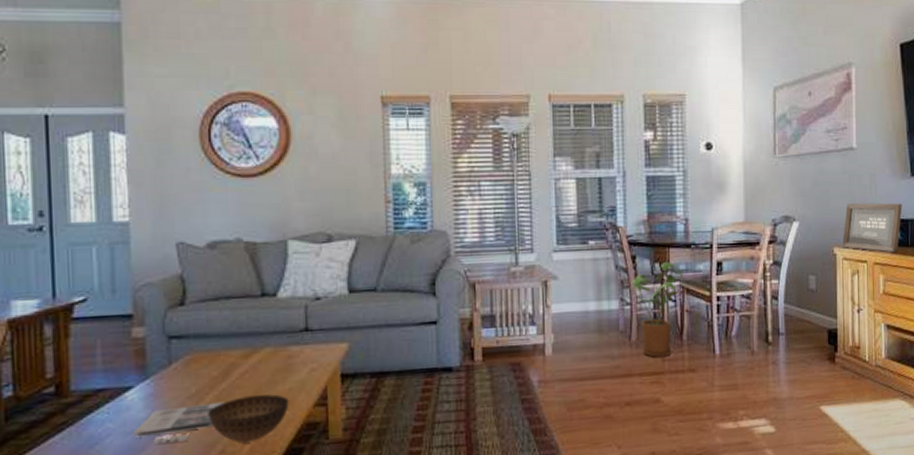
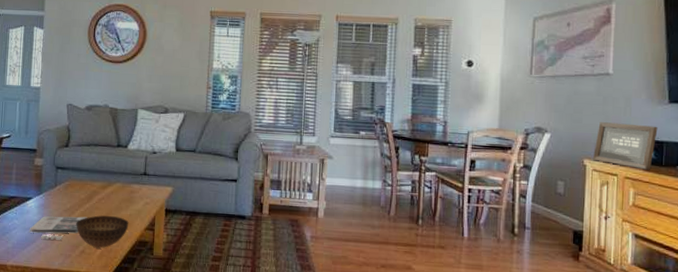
house plant: present [630,262,683,358] -> none [392,155,439,233]

